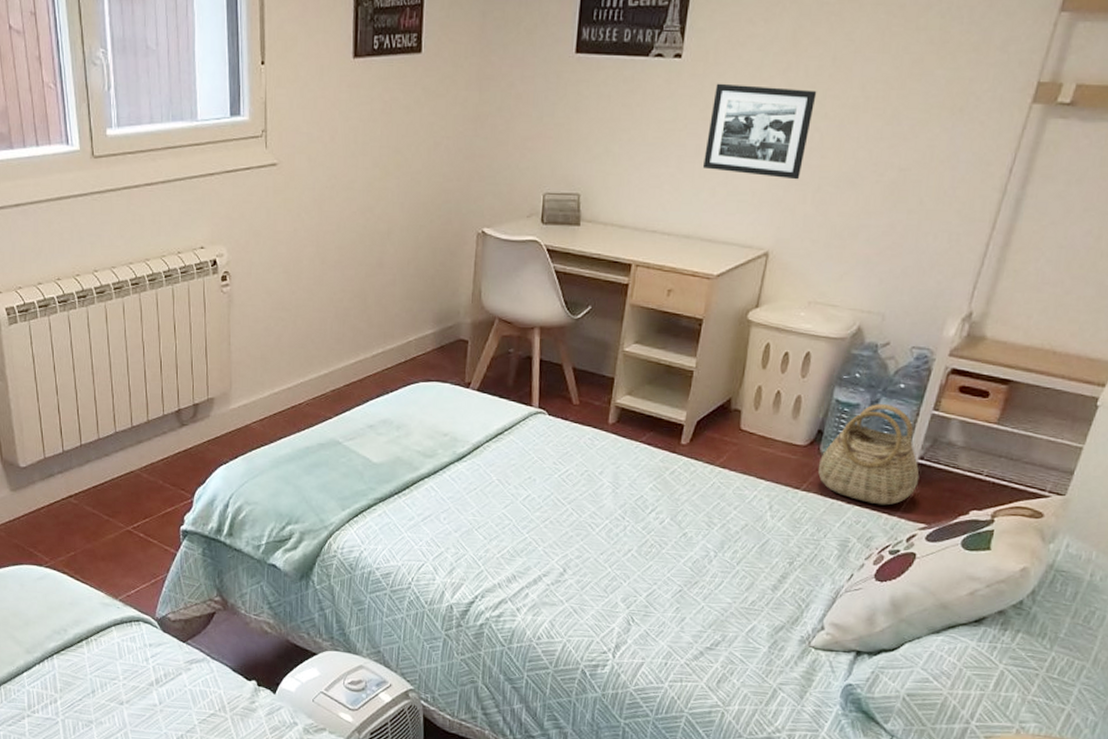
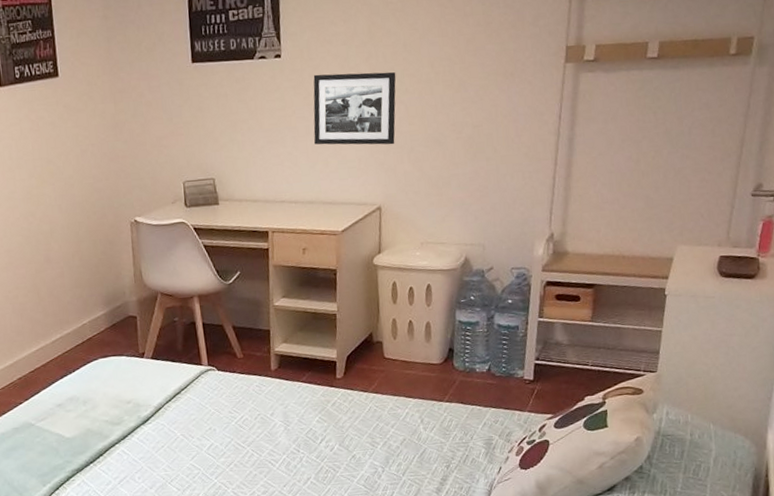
basket: present [818,404,920,506] -> none [455,318,539,404]

